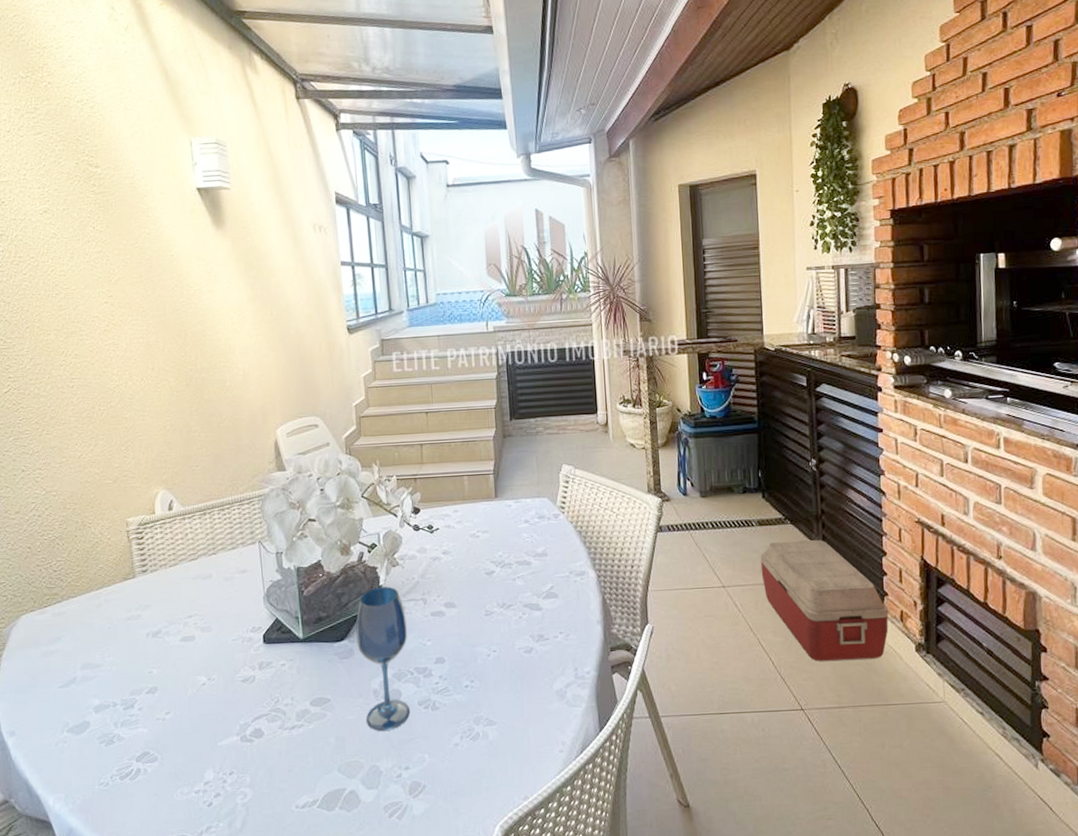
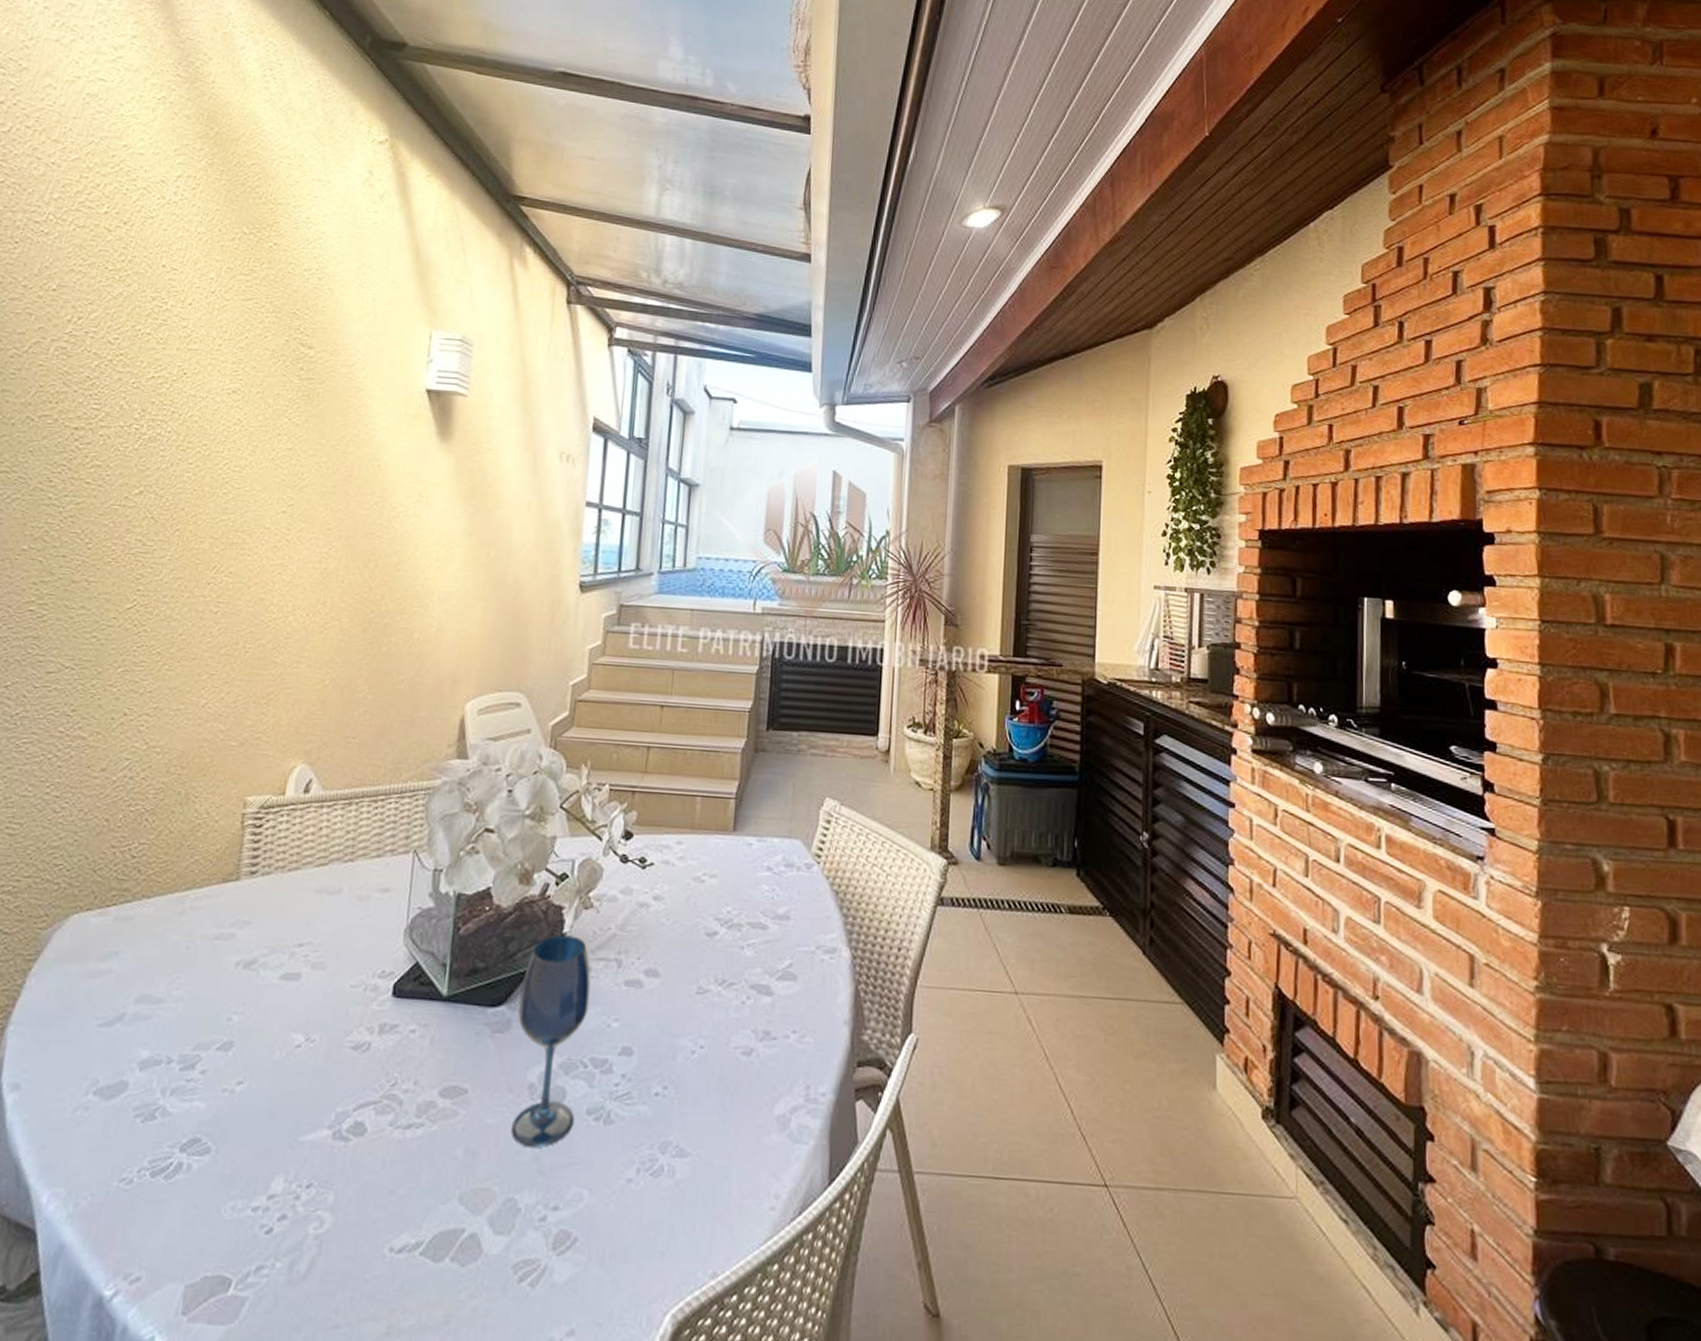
cooler: present [760,540,889,661] -> none [1066,939,1228,1122]

